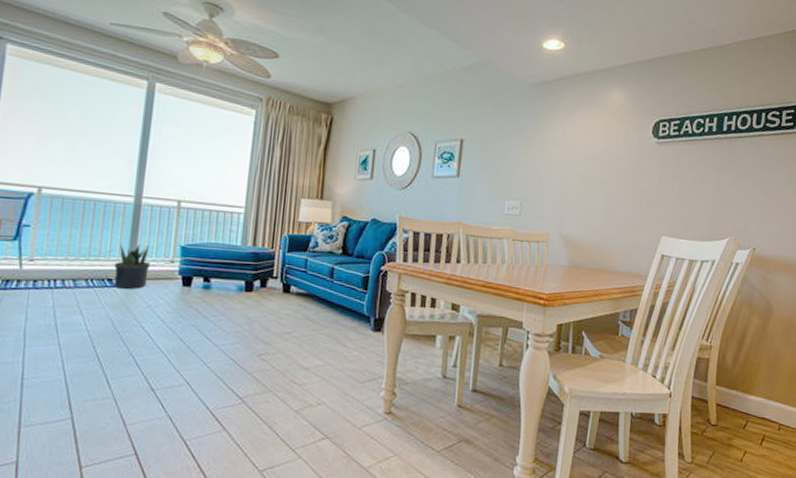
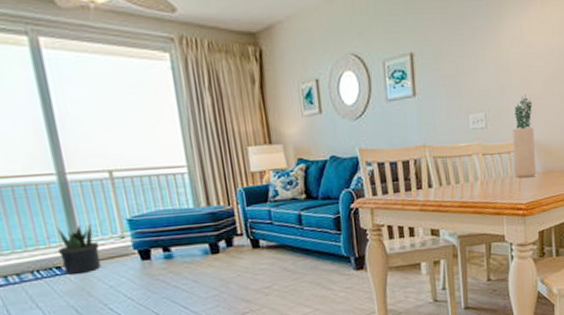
vase: none [541,190,567,269] -> present [512,94,537,178]

